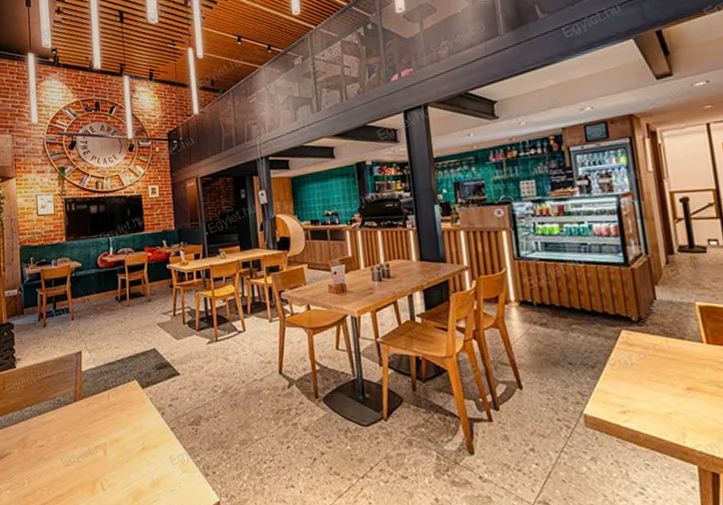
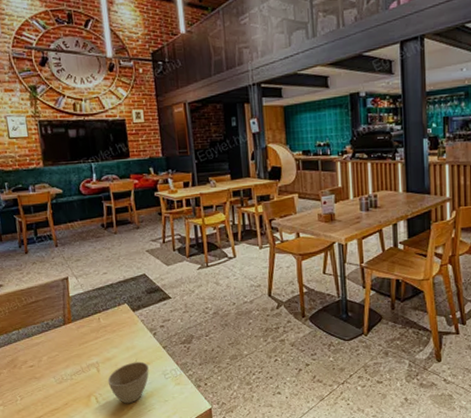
cup: none [114,444,156,492] -> present [107,361,149,404]

